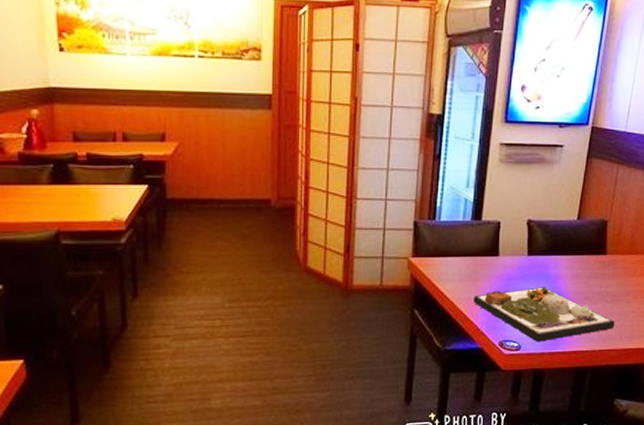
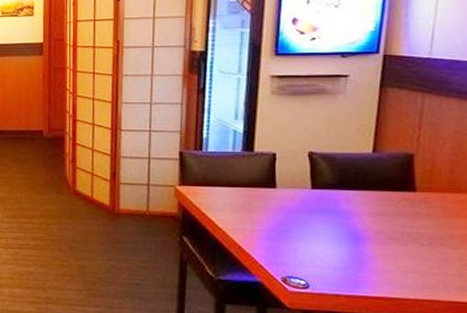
dinner plate: present [473,287,615,342] -> none [248,222,436,282]

